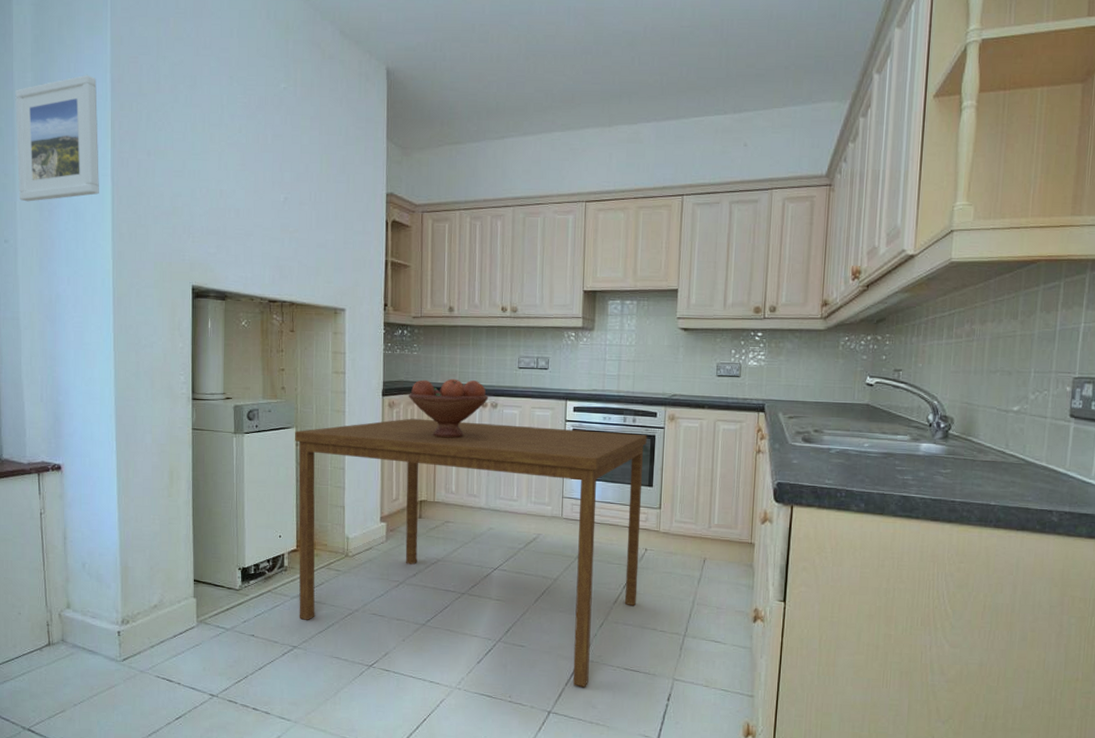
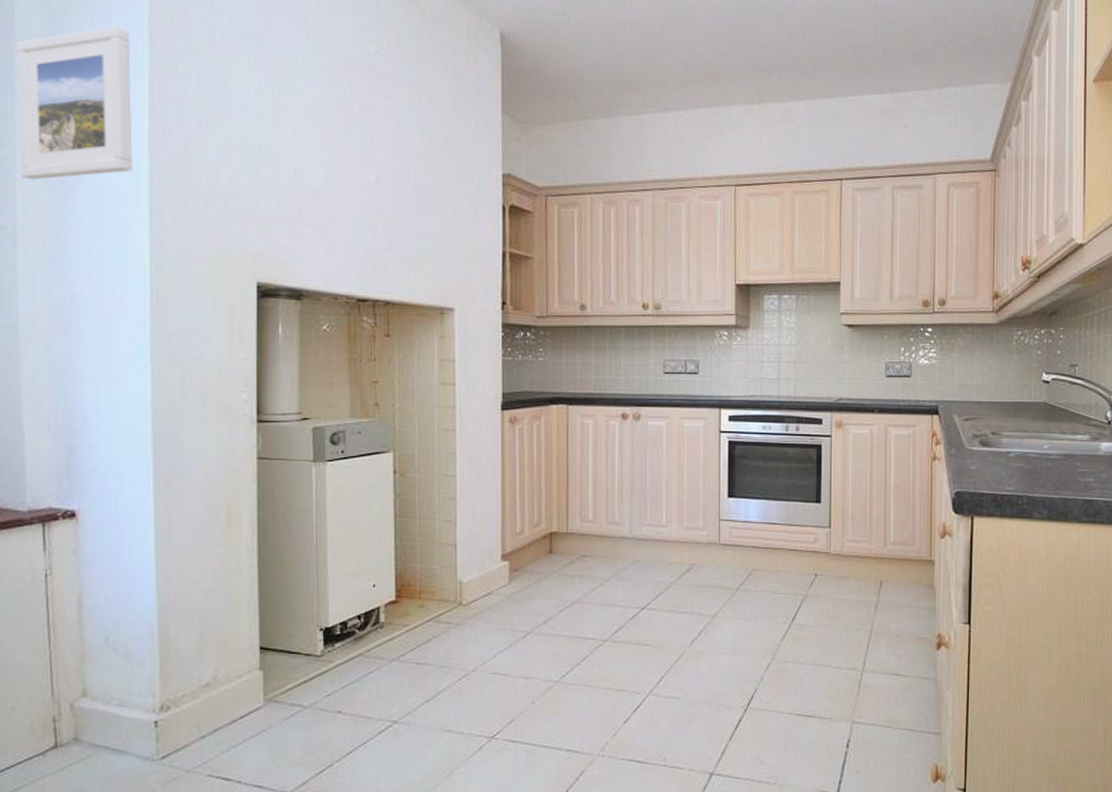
dining table: present [295,418,647,687] -> none [392,435,813,740]
fruit bowl: present [408,378,489,438] -> none [533,387,630,457]

